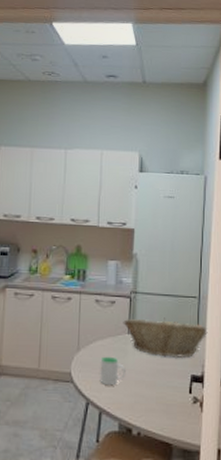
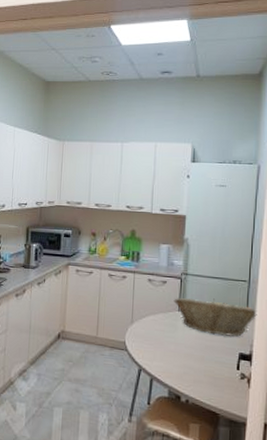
mug: present [99,356,126,386] -> none [151,330,176,356]

